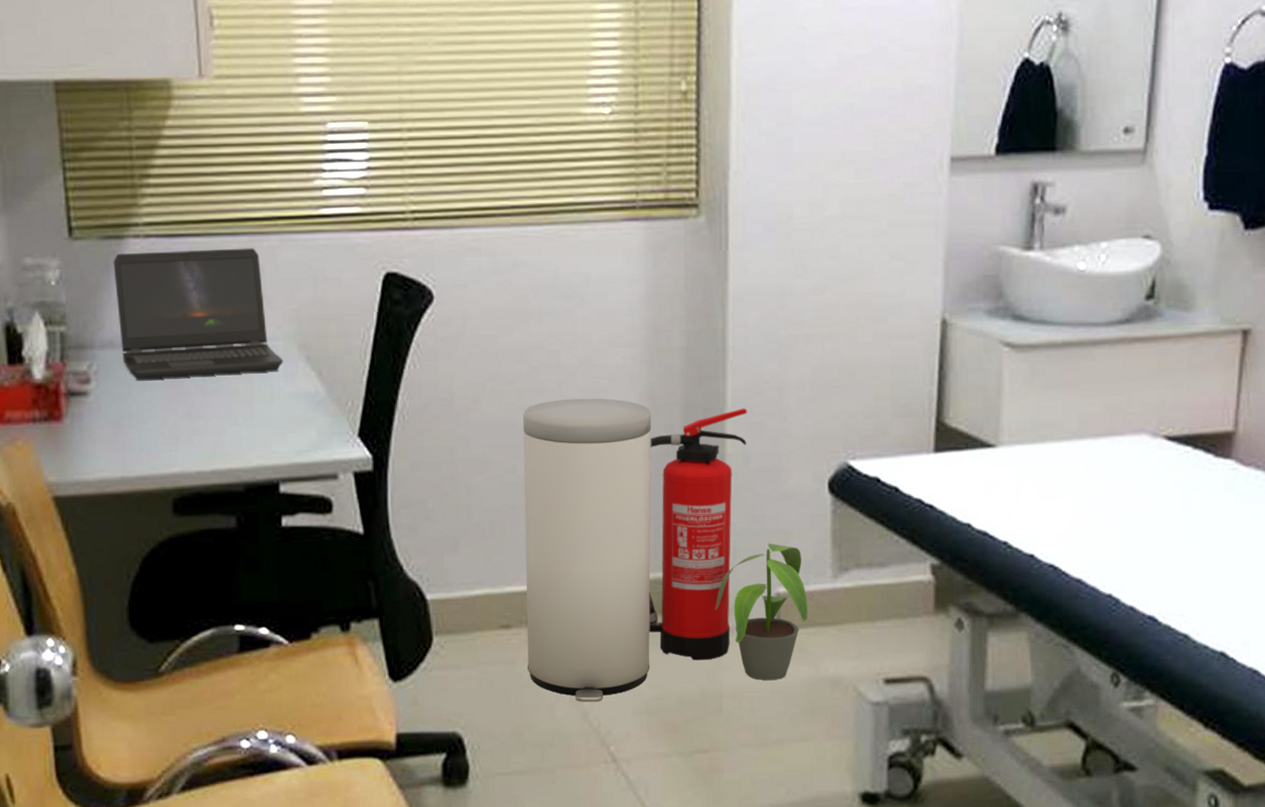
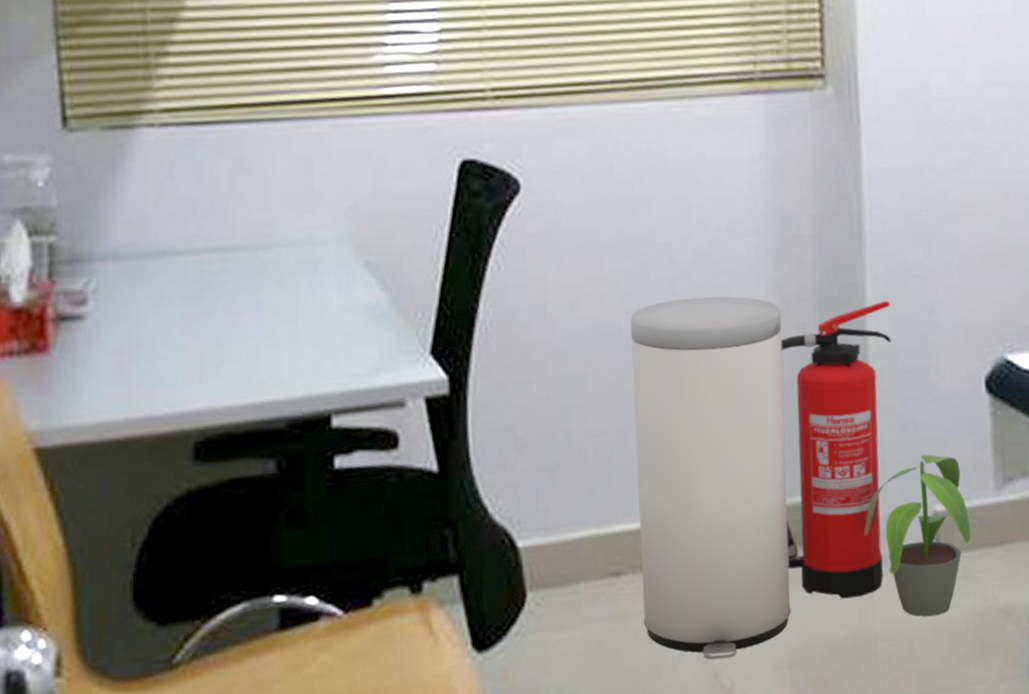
laptop computer: present [113,248,284,380] -> none [119,135,337,298]

